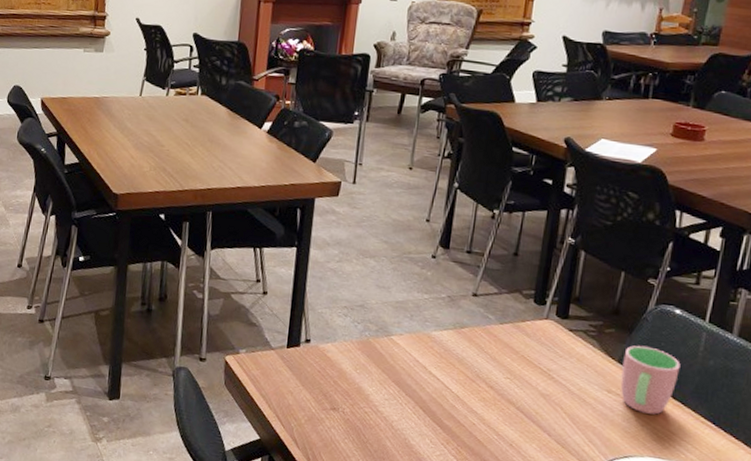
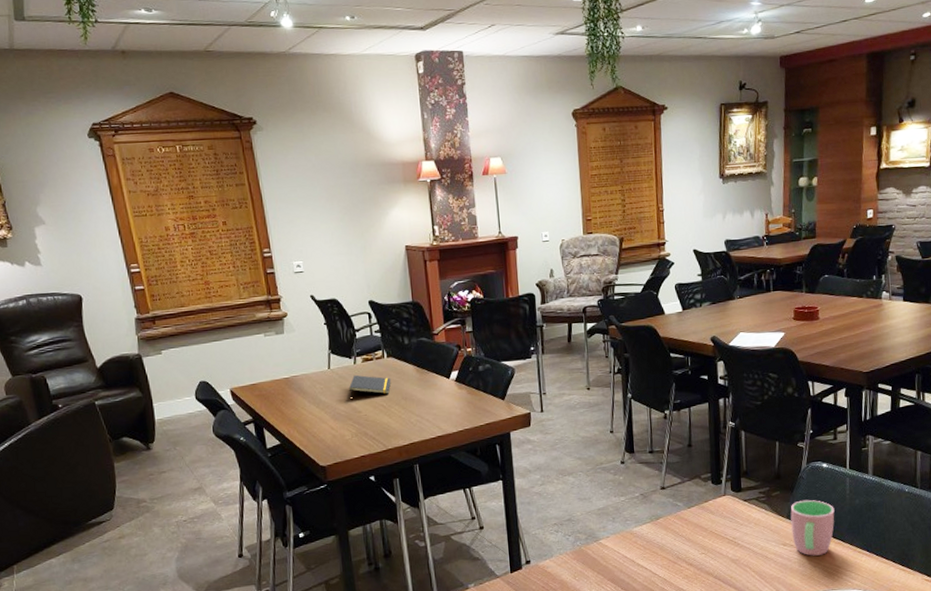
notepad: none [156,106,201,133] -> present [348,374,391,397]

